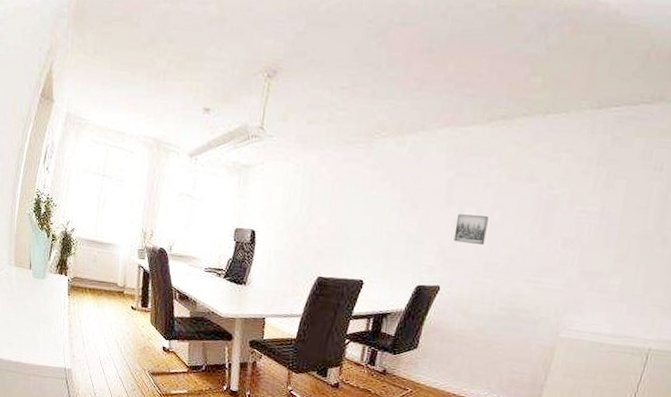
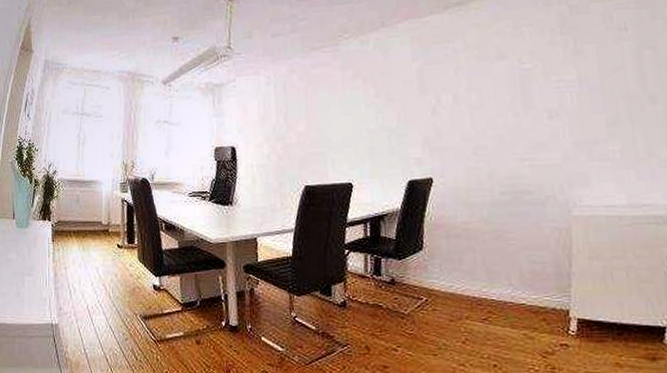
wall art: present [453,214,488,246] -> none [434,100,469,130]

